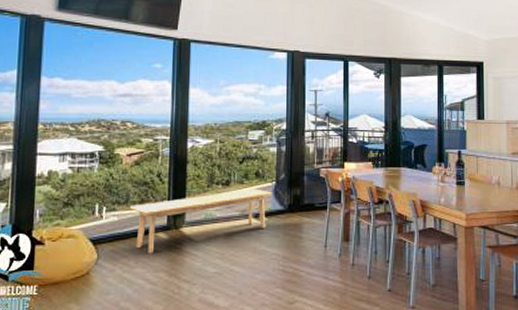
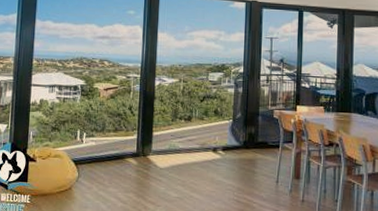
bench: present [130,188,273,253] -> none [106,124,230,175]

